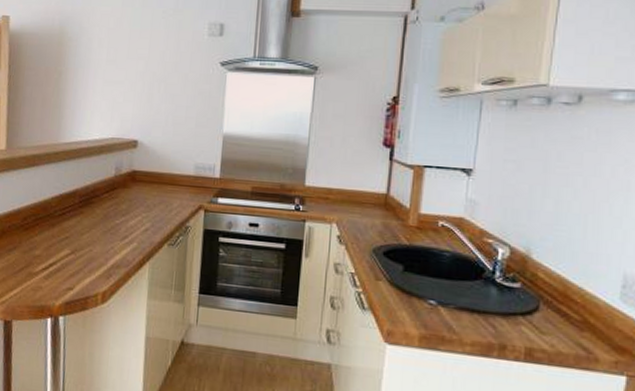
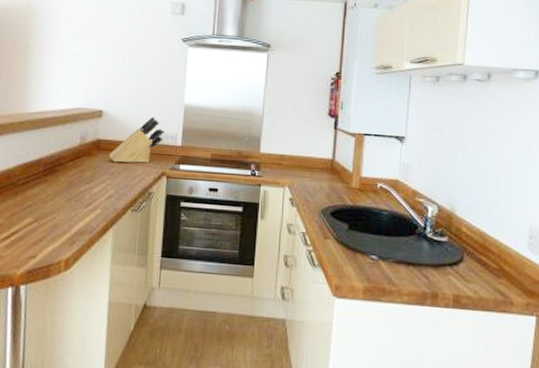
knife block: none [144,147,202,196] -> present [108,117,164,164]

